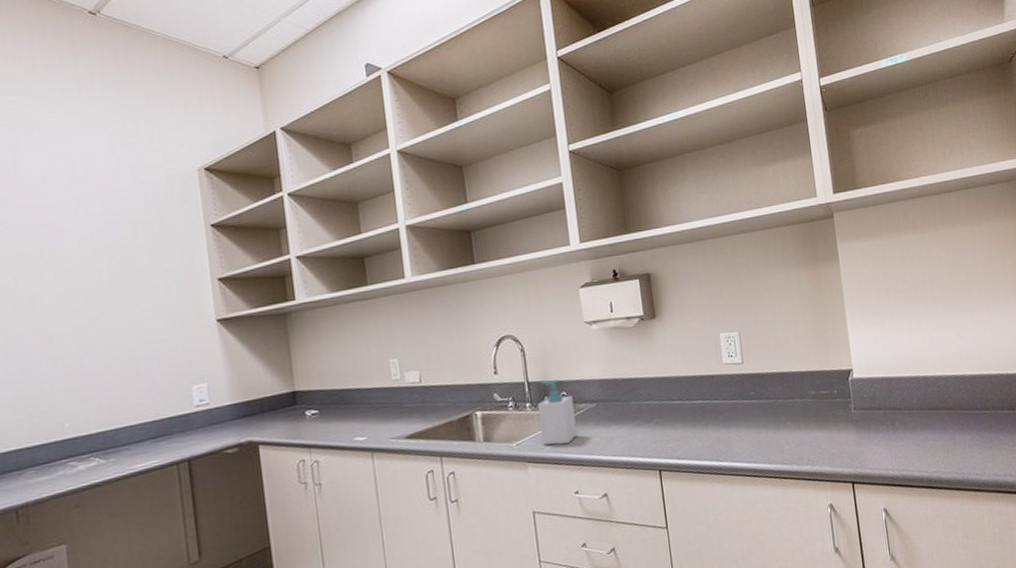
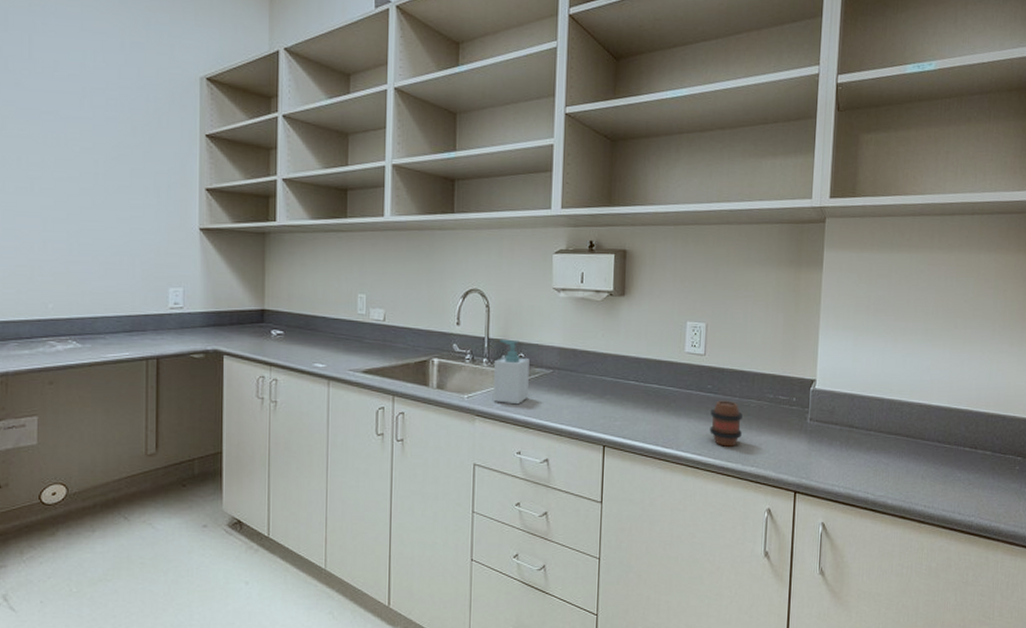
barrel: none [758,404,792,450] -> present [709,400,743,447]

